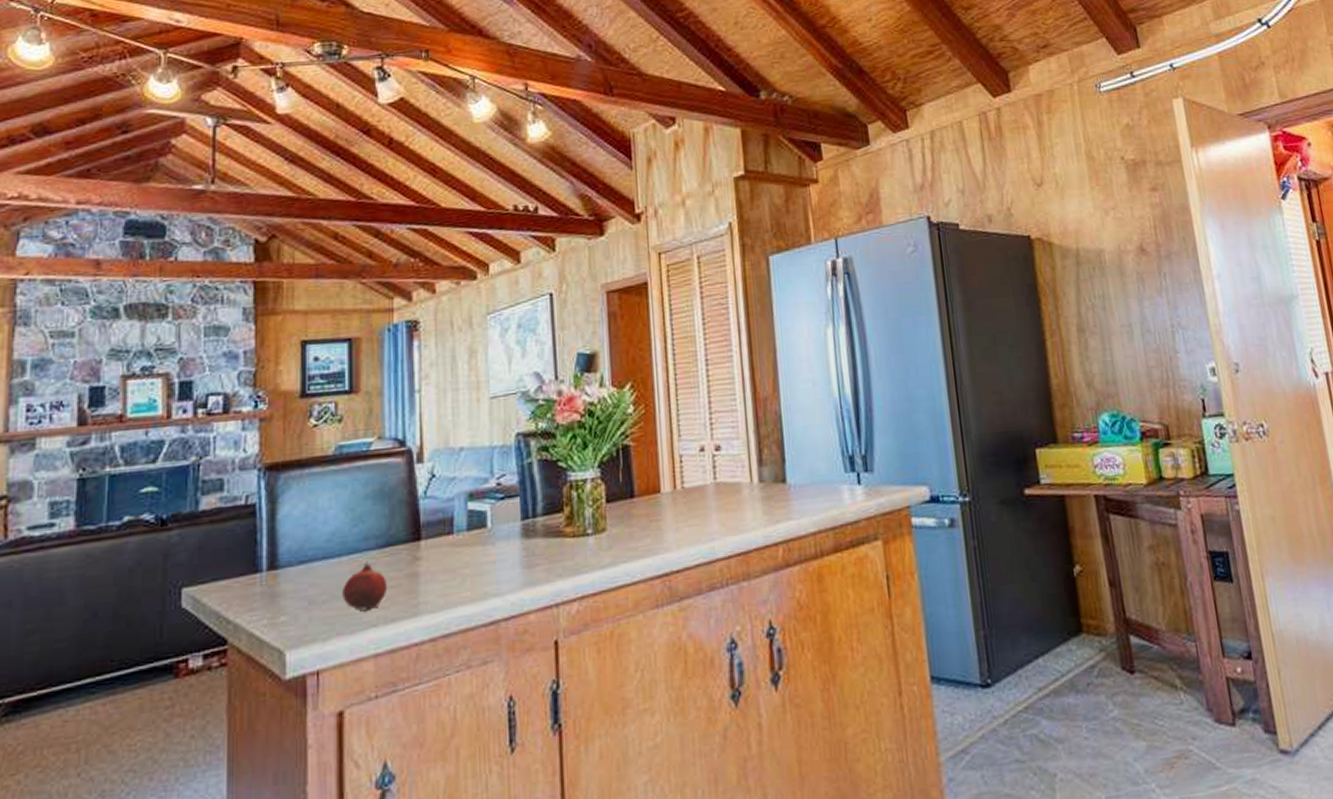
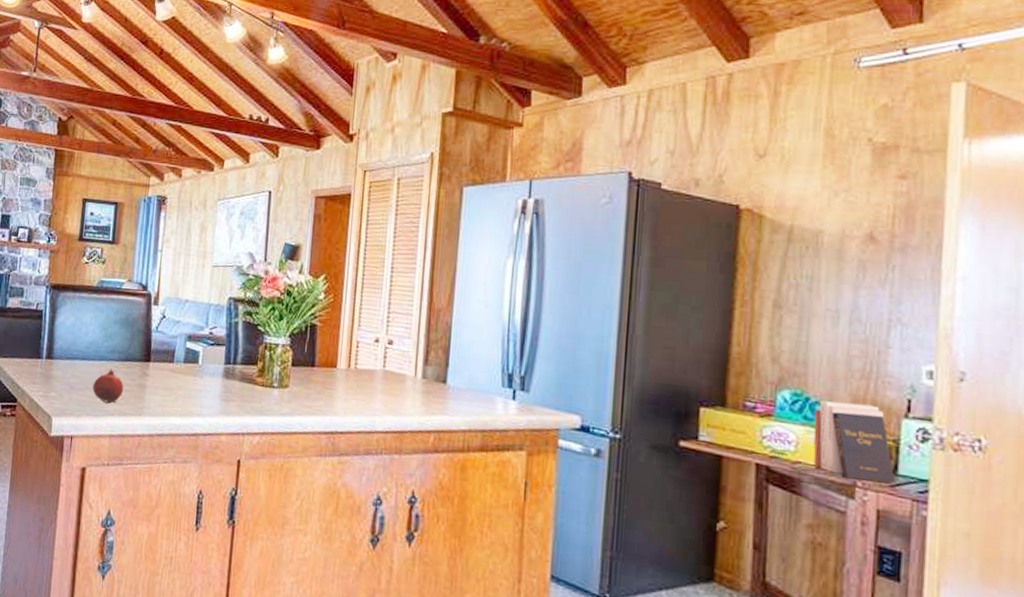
books: none [1132,411,1209,490] -> present [814,401,896,483]

